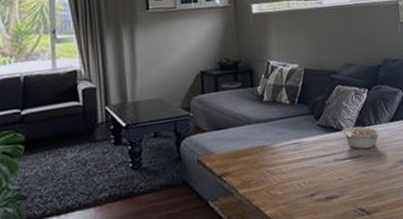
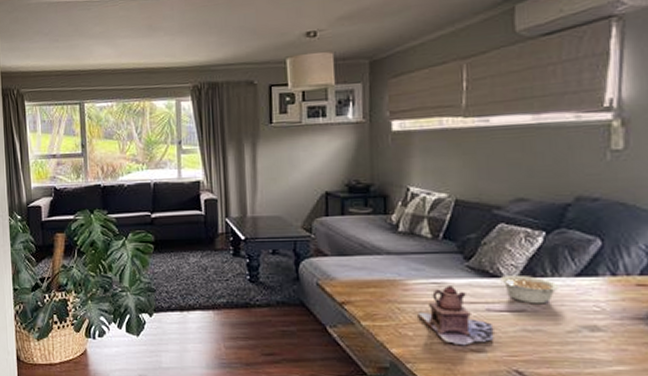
teapot: none [284,143,342,196] -> present [417,286,494,346]

